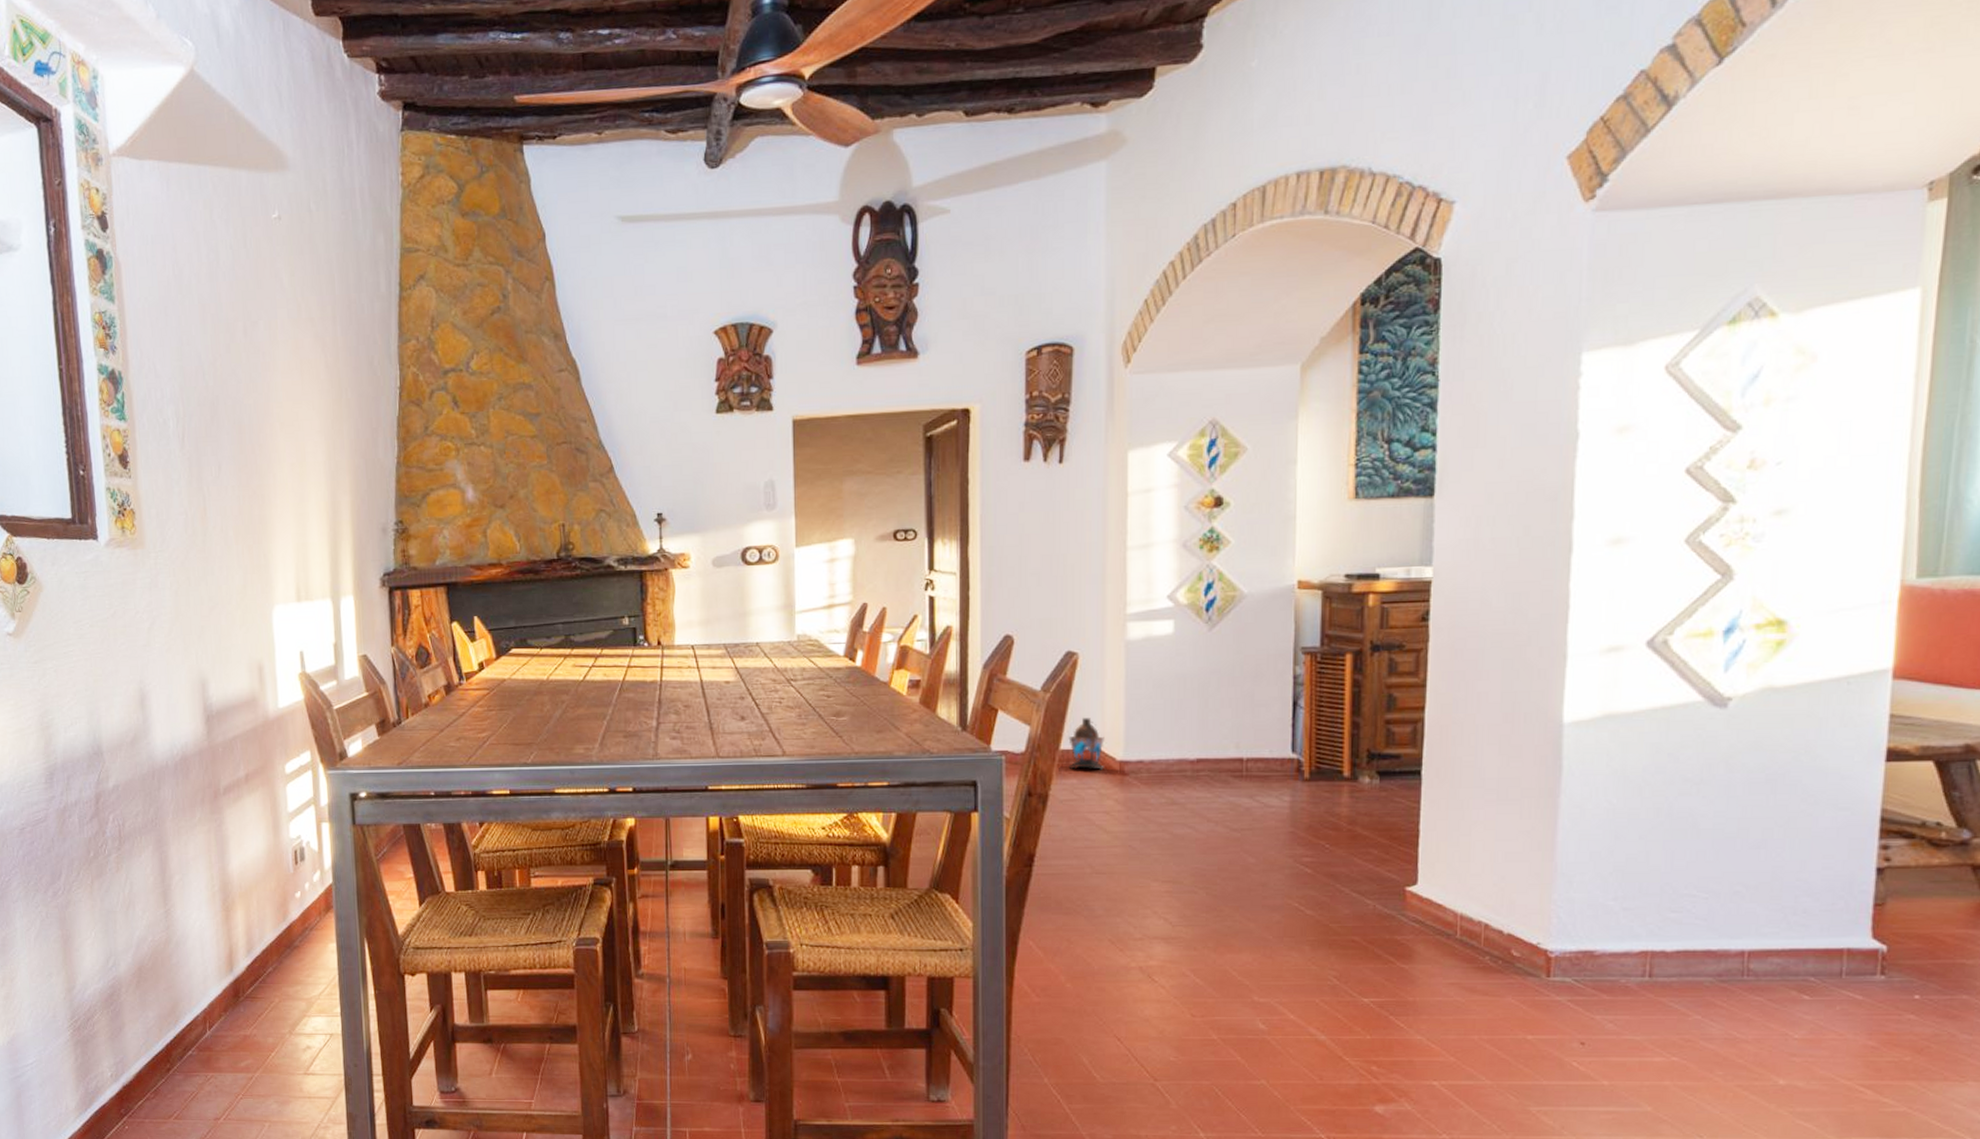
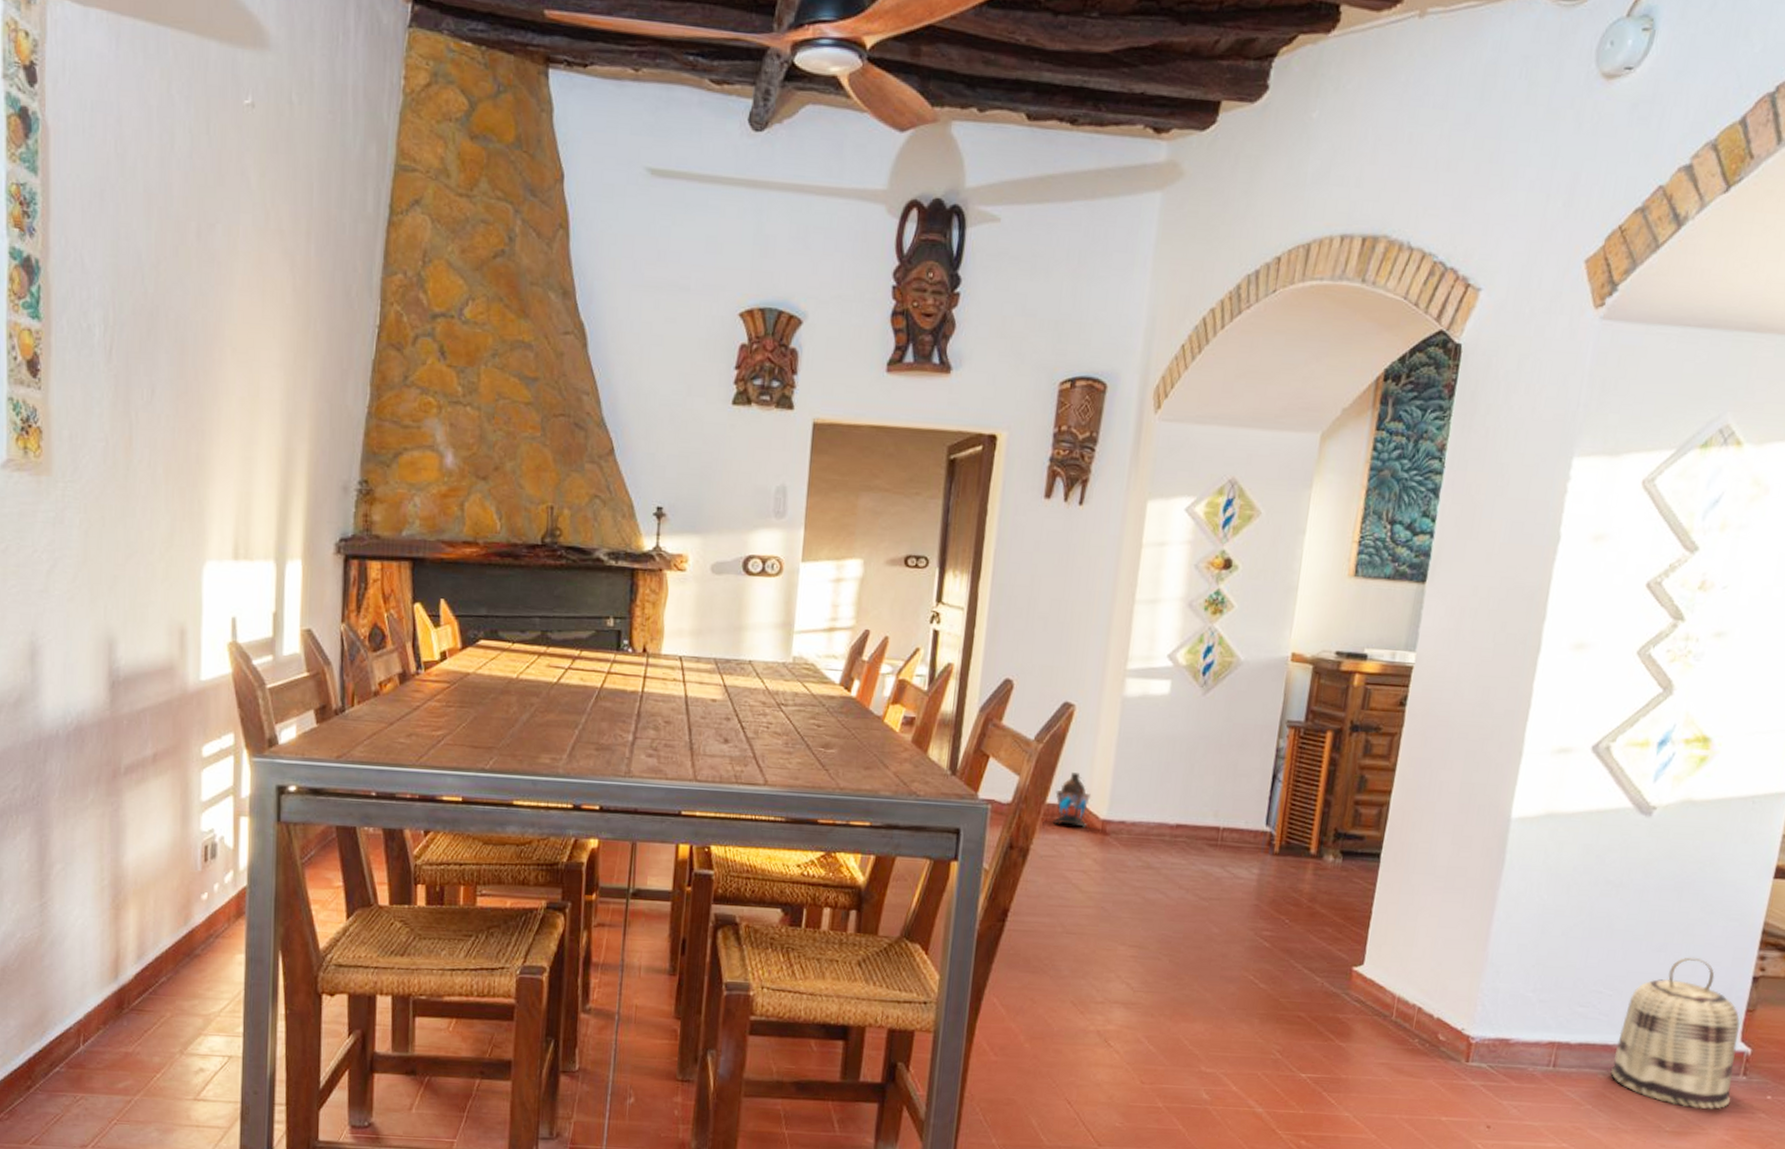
basket: none [1719,852,1870,1014] -> present [1611,957,1740,1110]

